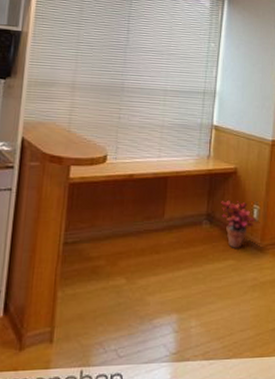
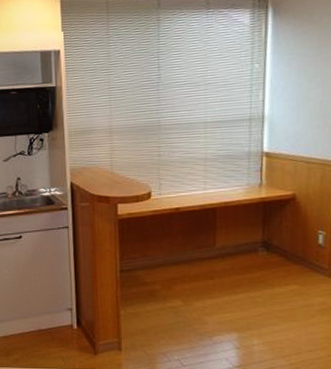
potted plant: present [221,200,257,248] -> none [278,226,323,274]

